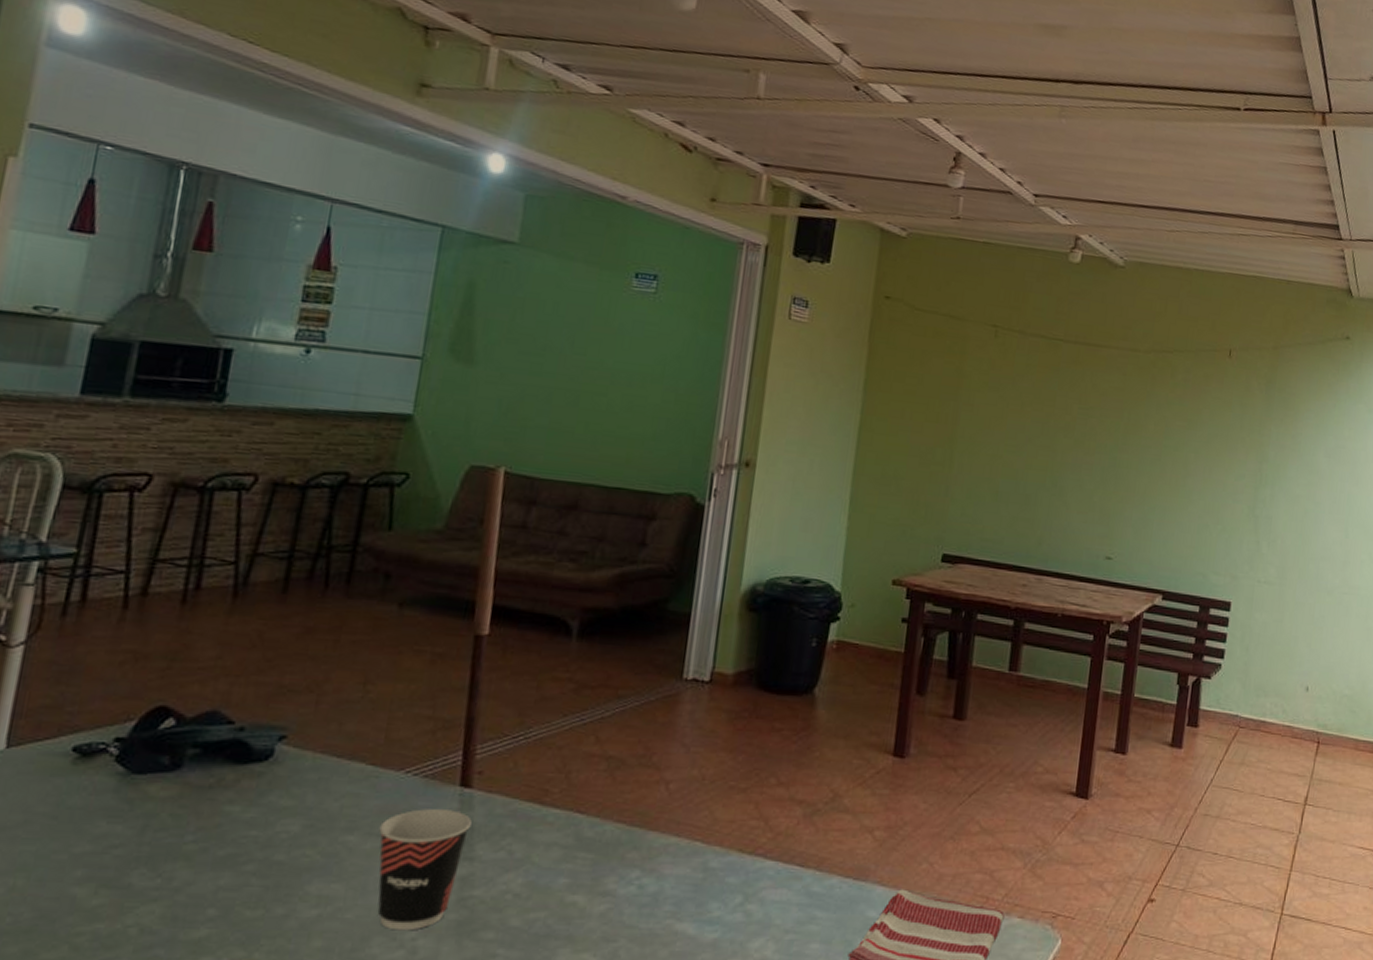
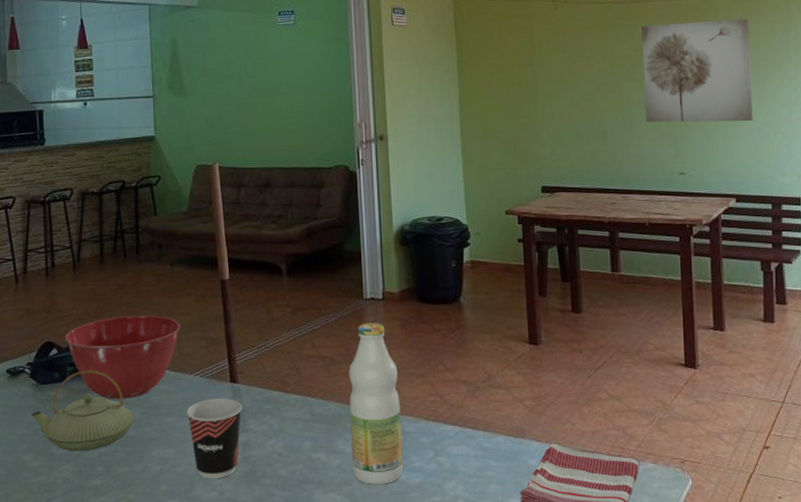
teapot: none [102,755,289,884] -> present [31,370,134,452]
mixing bowl: none [193,675,397,804] -> present [65,315,181,399]
bottle: none [622,713,713,942] -> present [349,323,403,485]
wall art: none [1077,374,1207,507] -> present [641,19,753,123]

